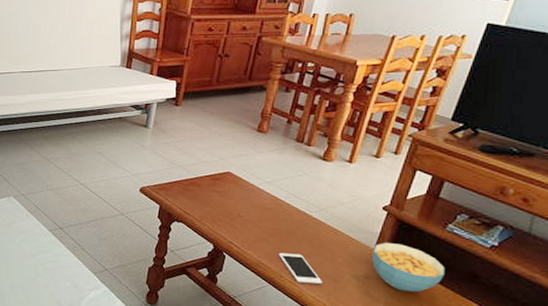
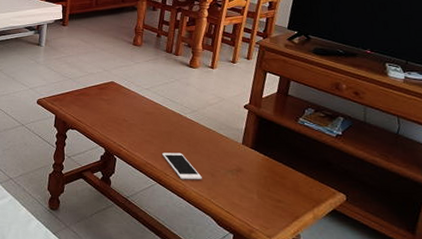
cereal bowl: present [372,242,445,293] -> none [241,137,303,182]

